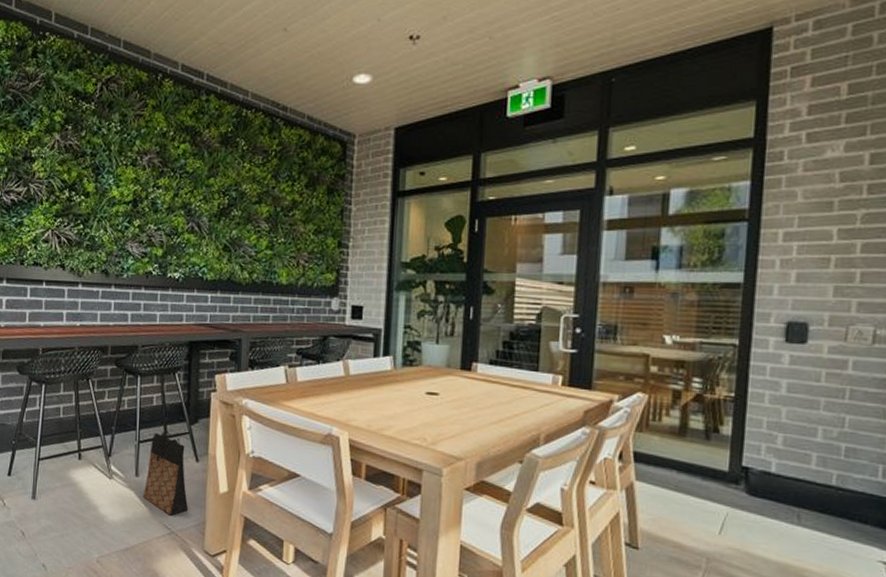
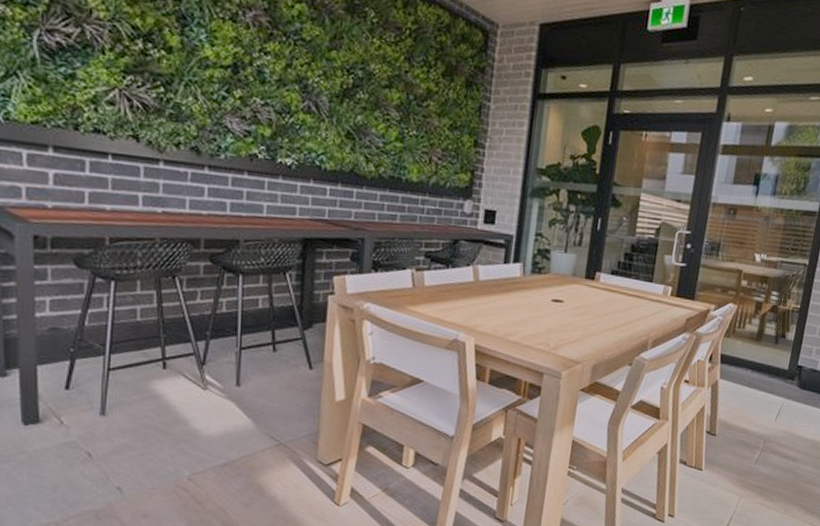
bag: present [143,430,189,516] -> none [246,336,300,427]

